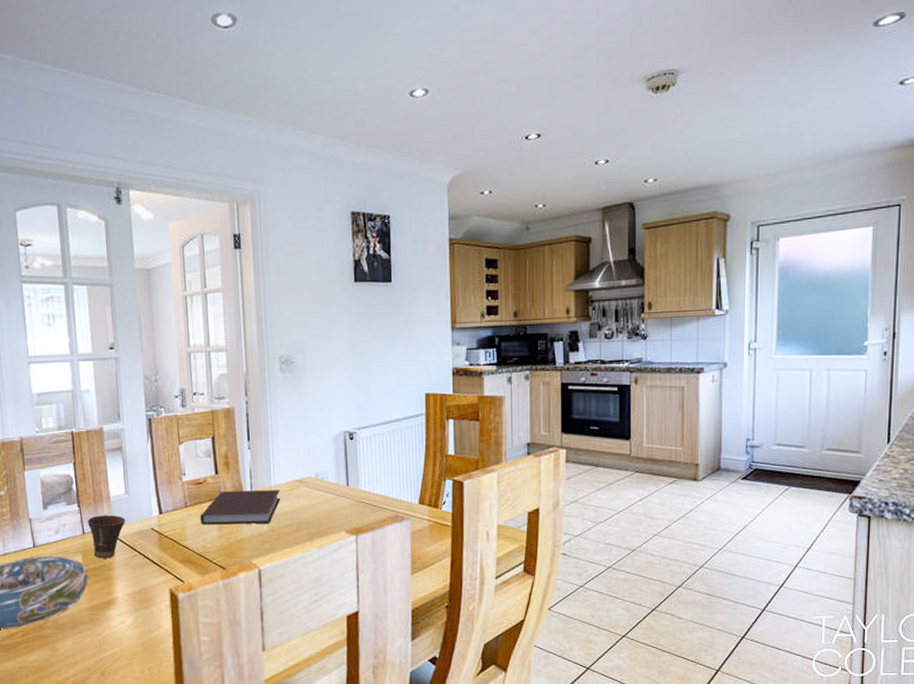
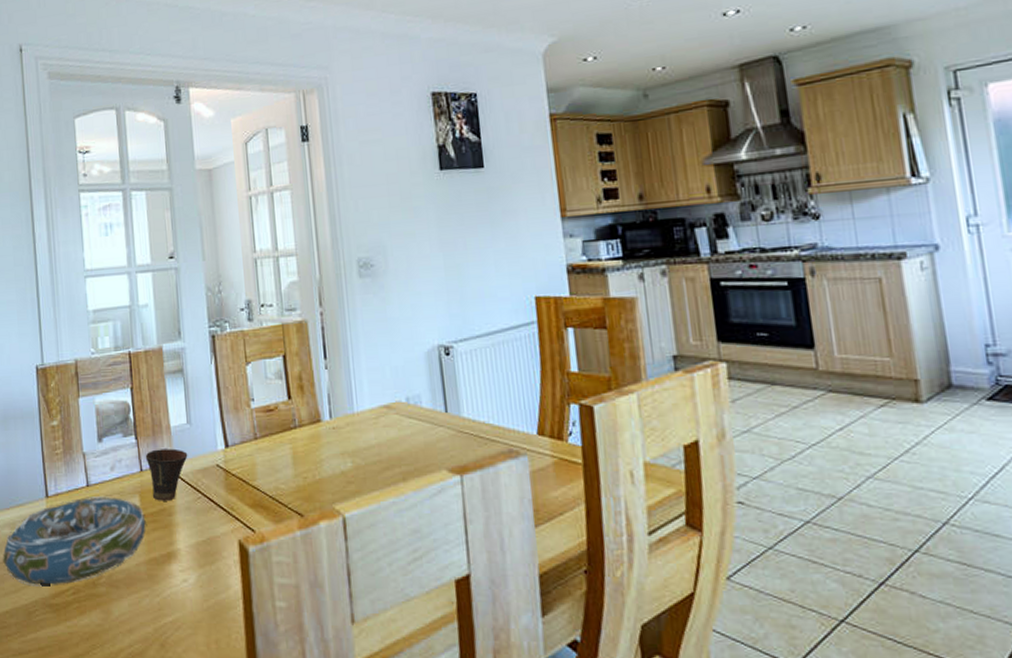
notebook: present [200,490,281,525] -> none [271,418,366,461]

